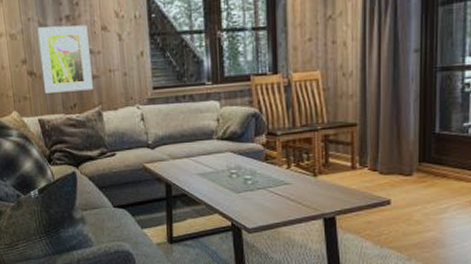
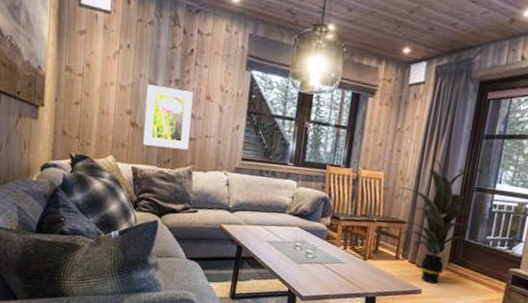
indoor plant: none [341,42,448,191] -> present [398,158,485,284]

